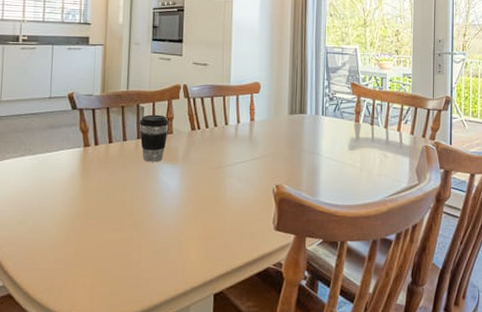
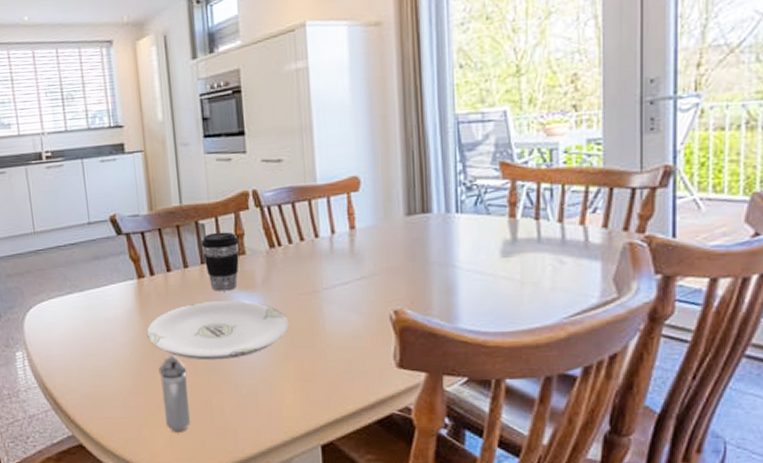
plate: none [84,170,199,220] -> present [146,300,289,360]
shaker: none [89,213,114,283] -> present [158,354,191,432]

